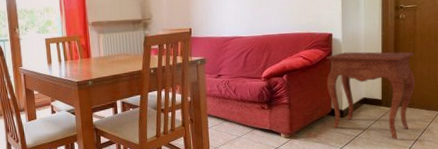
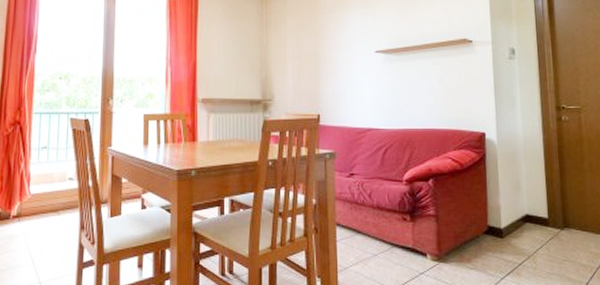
side table: present [326,52,415,139] -> none [479,156,587,270]

